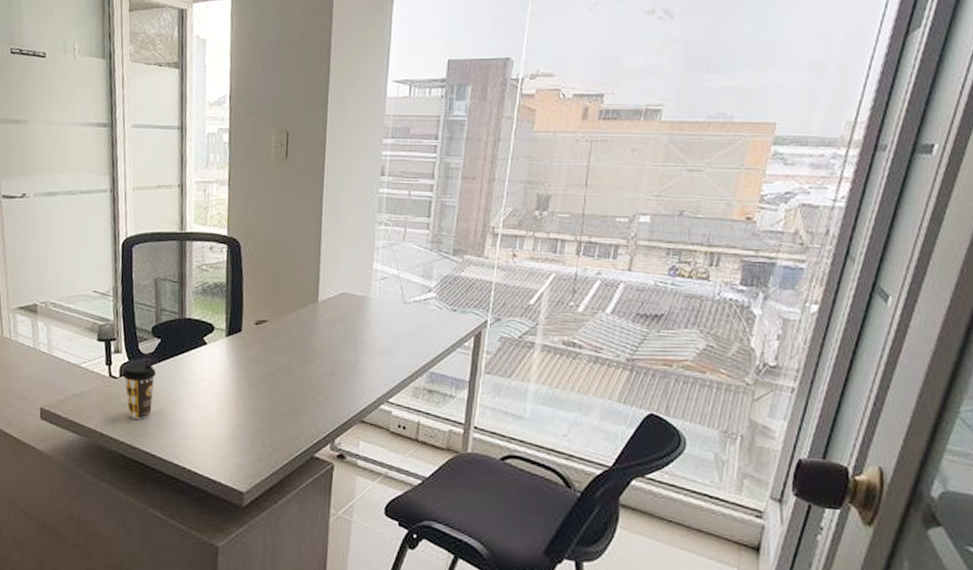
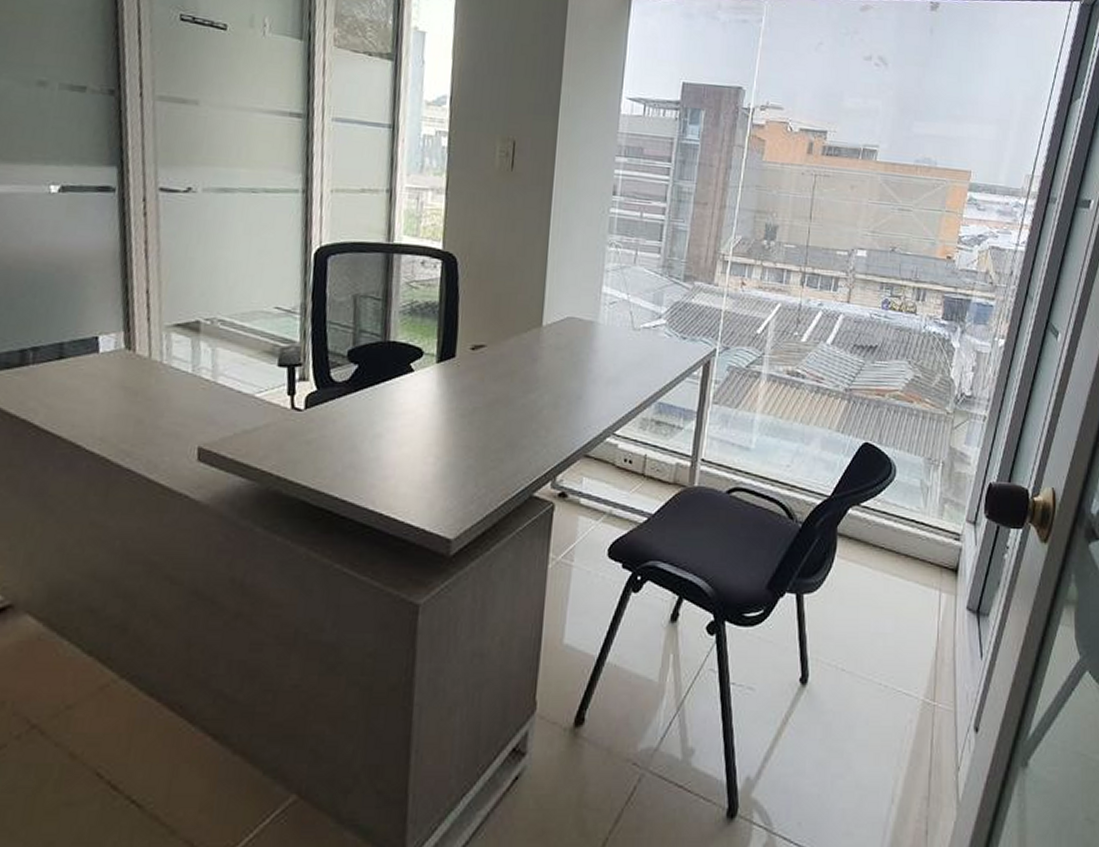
coffee cup: present [122,362,156,419] -> none [308,391,351,459]

